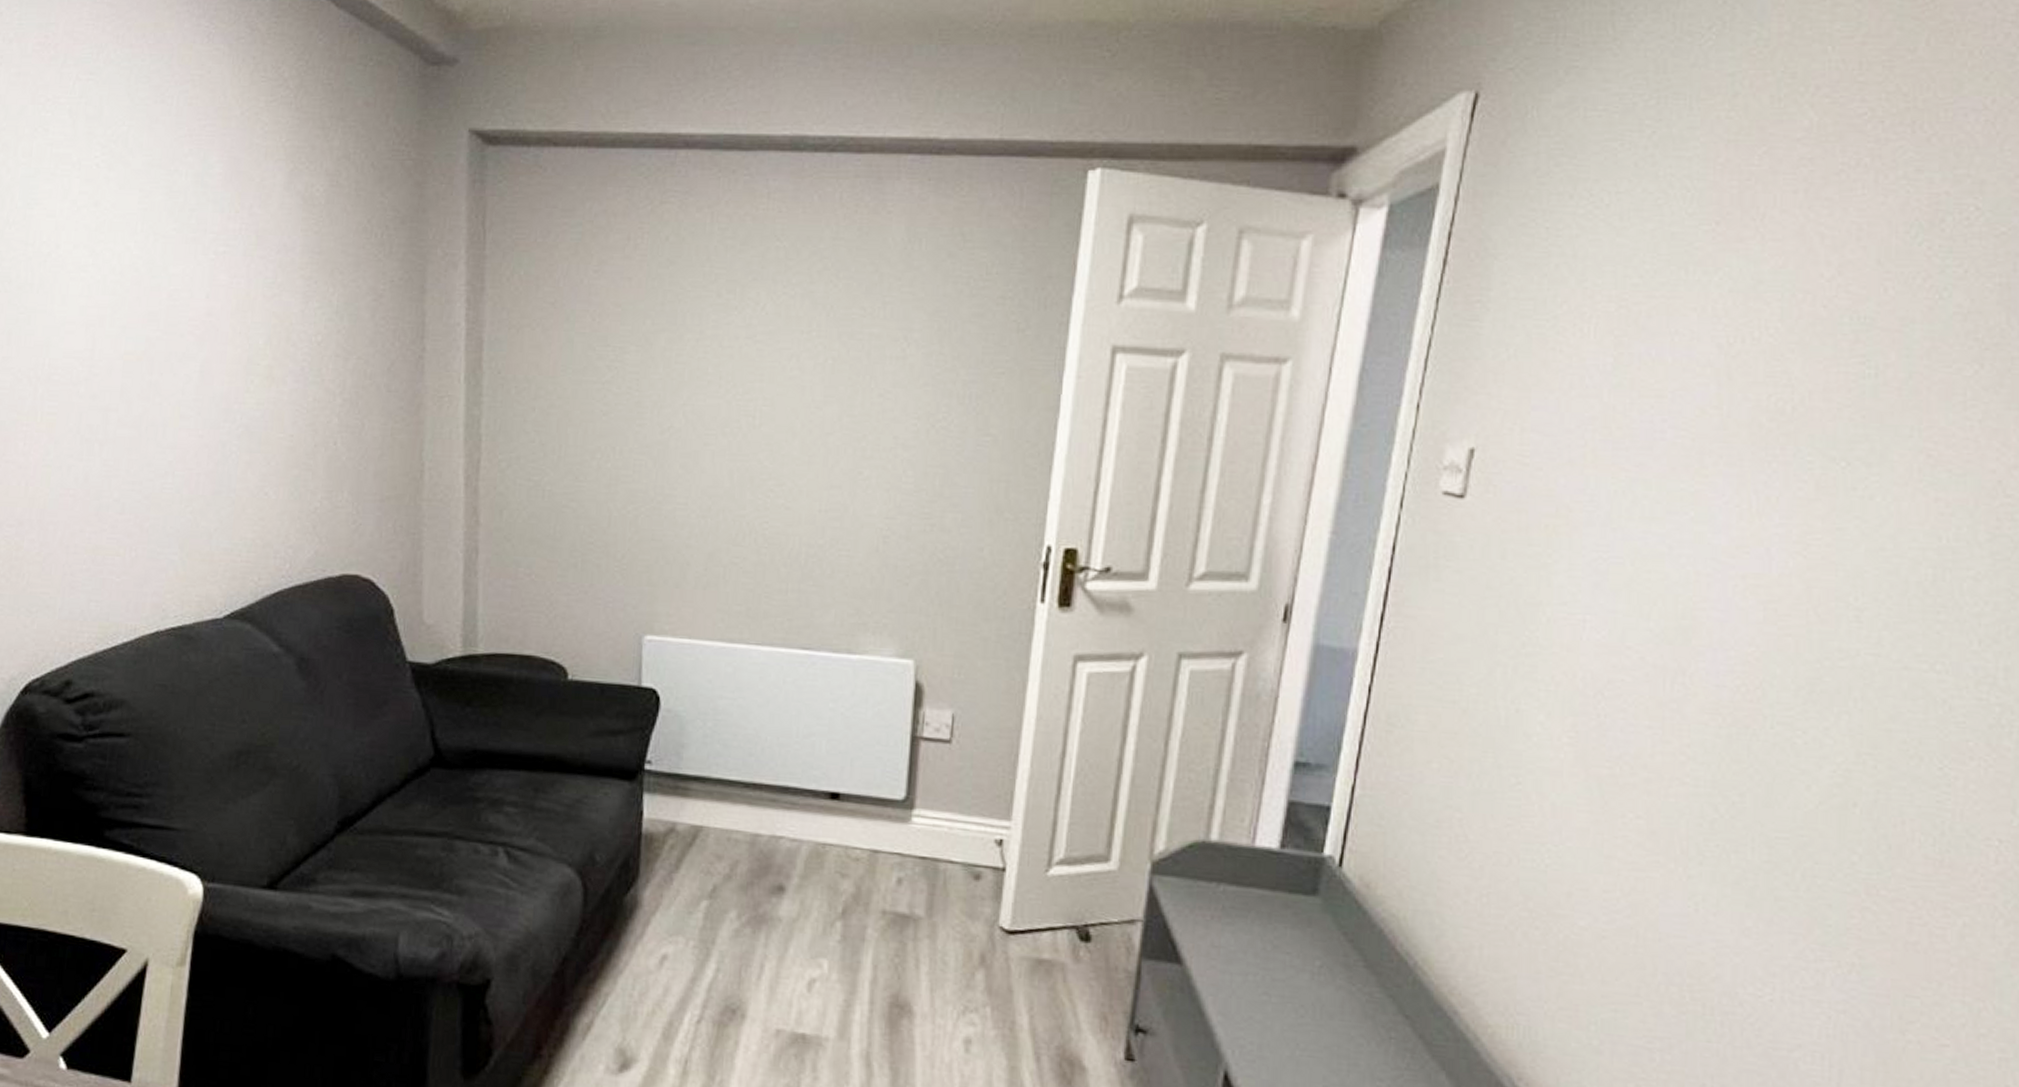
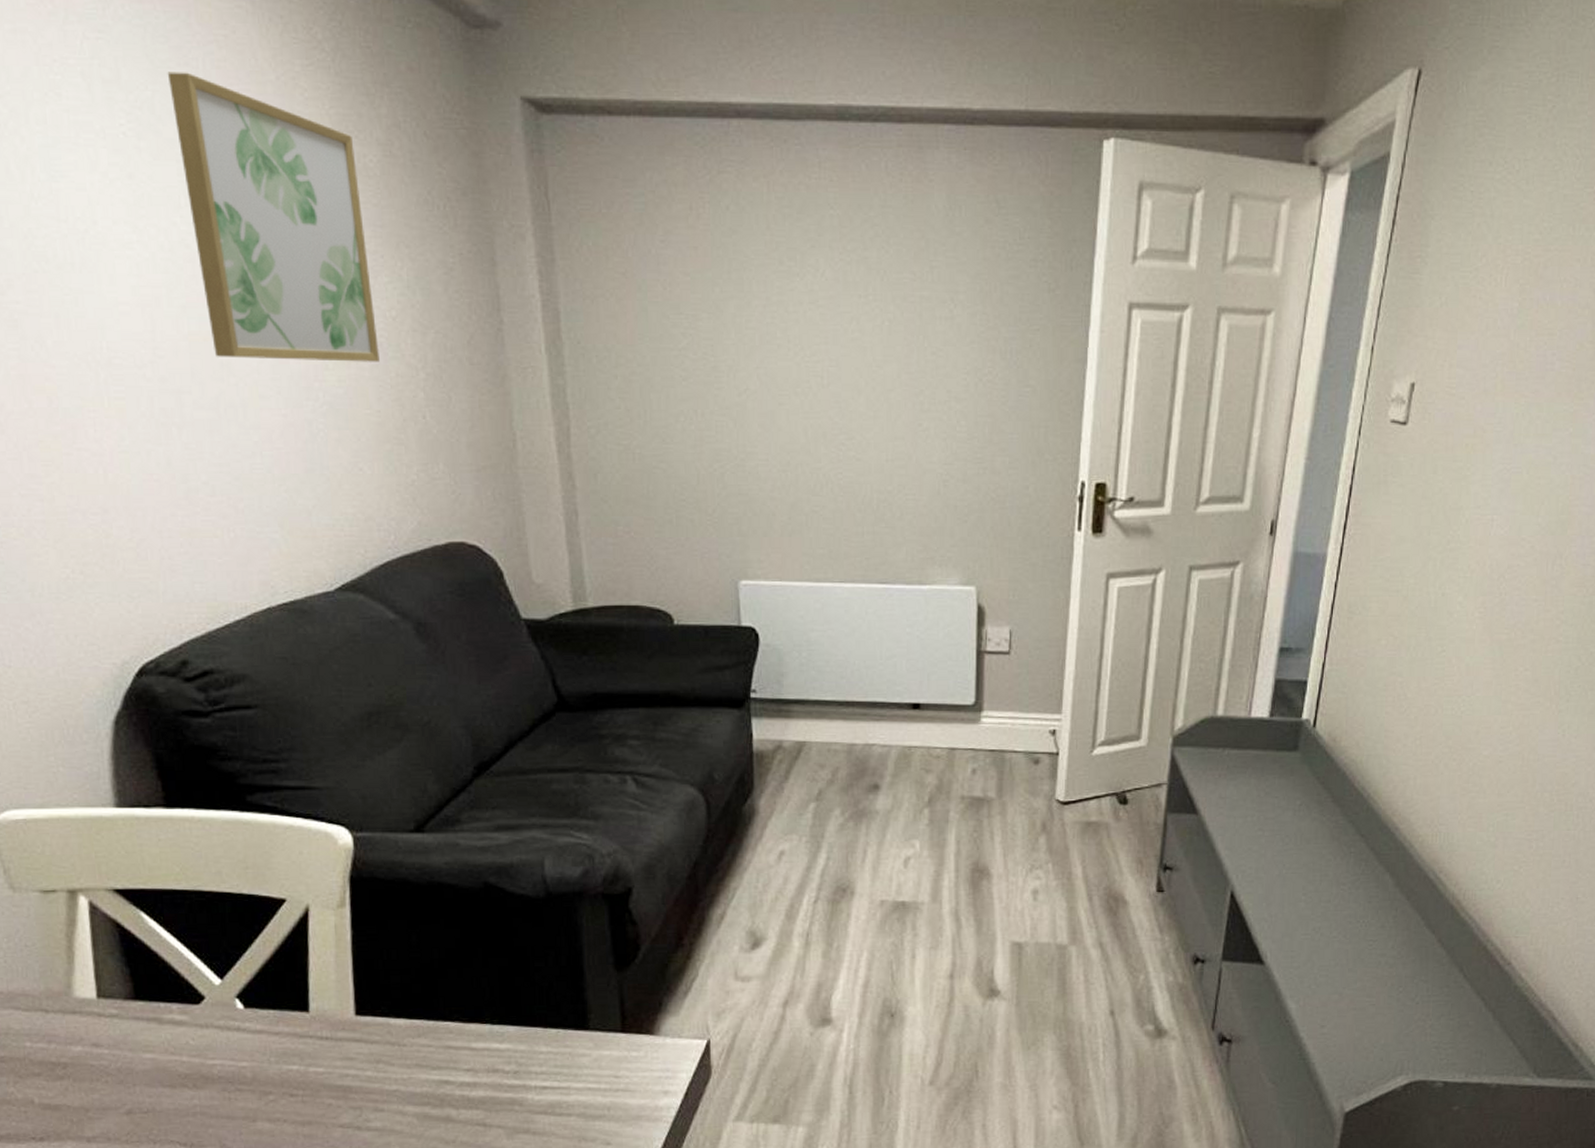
wall art: none [144,109,304,386] -> present [167,72,379,362]

